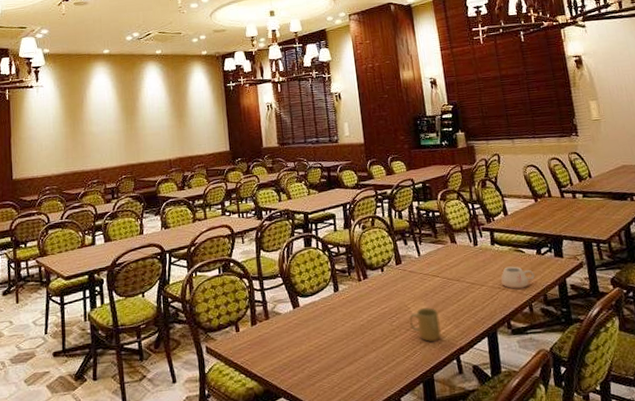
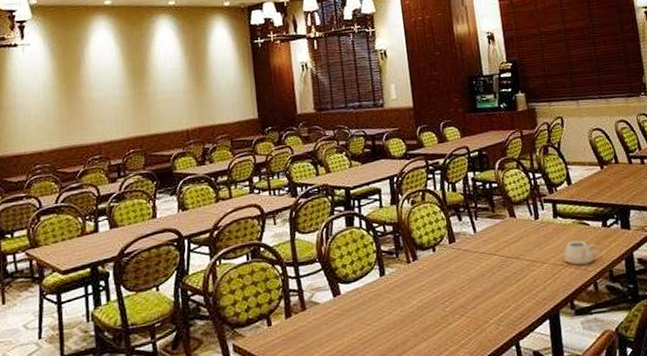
cup: present [409,307,441,342] -> none [464,289,499,327]

